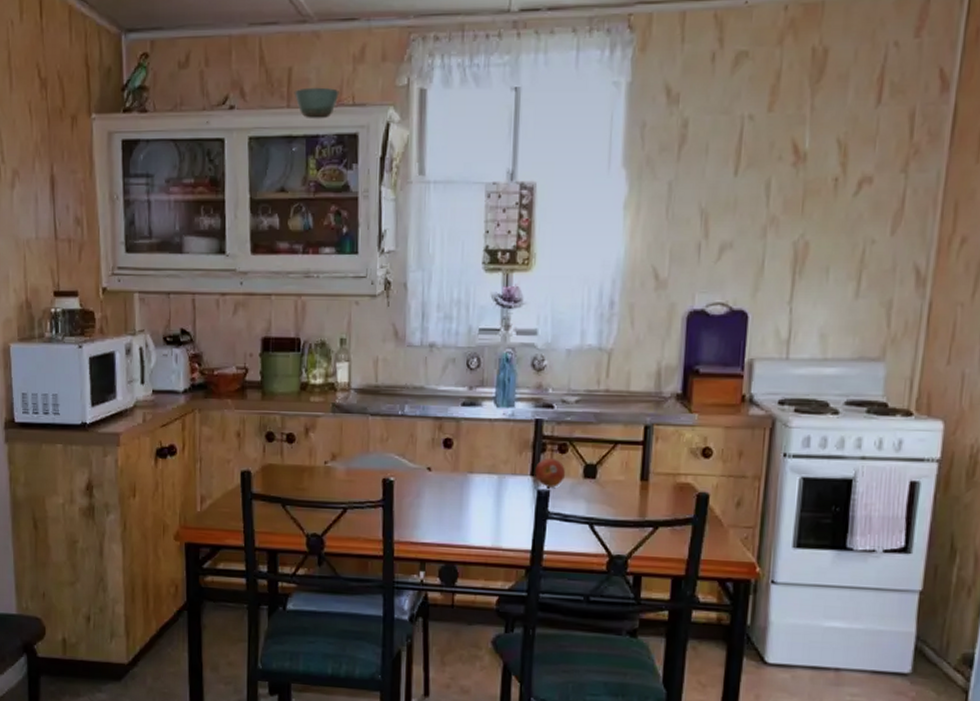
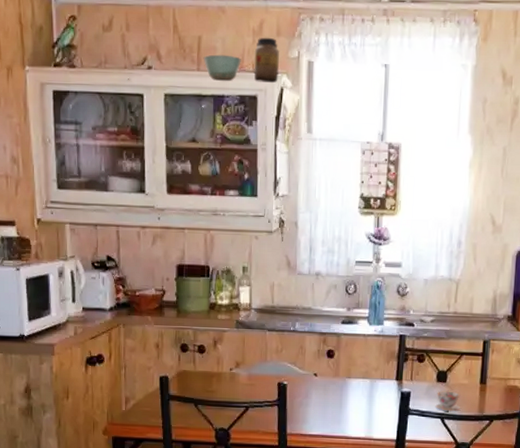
jar: none [354,63,385,118] -> present [253,37,280,84]
fruit: present [535,457,566,488] -> none [399,365,423,390]
teacup: none [581,488,615,516] -> present [435,390,461,412]

